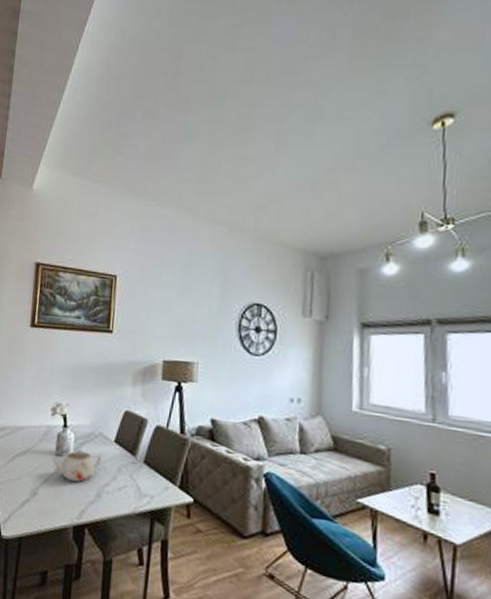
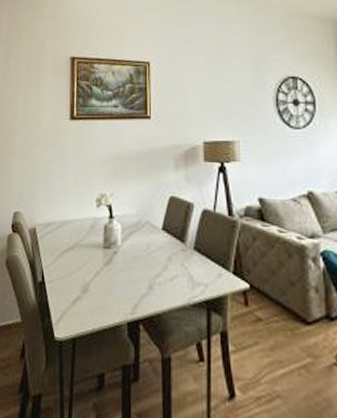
teapot: present [51,449,101,483] -> none [100,239,150,276]

